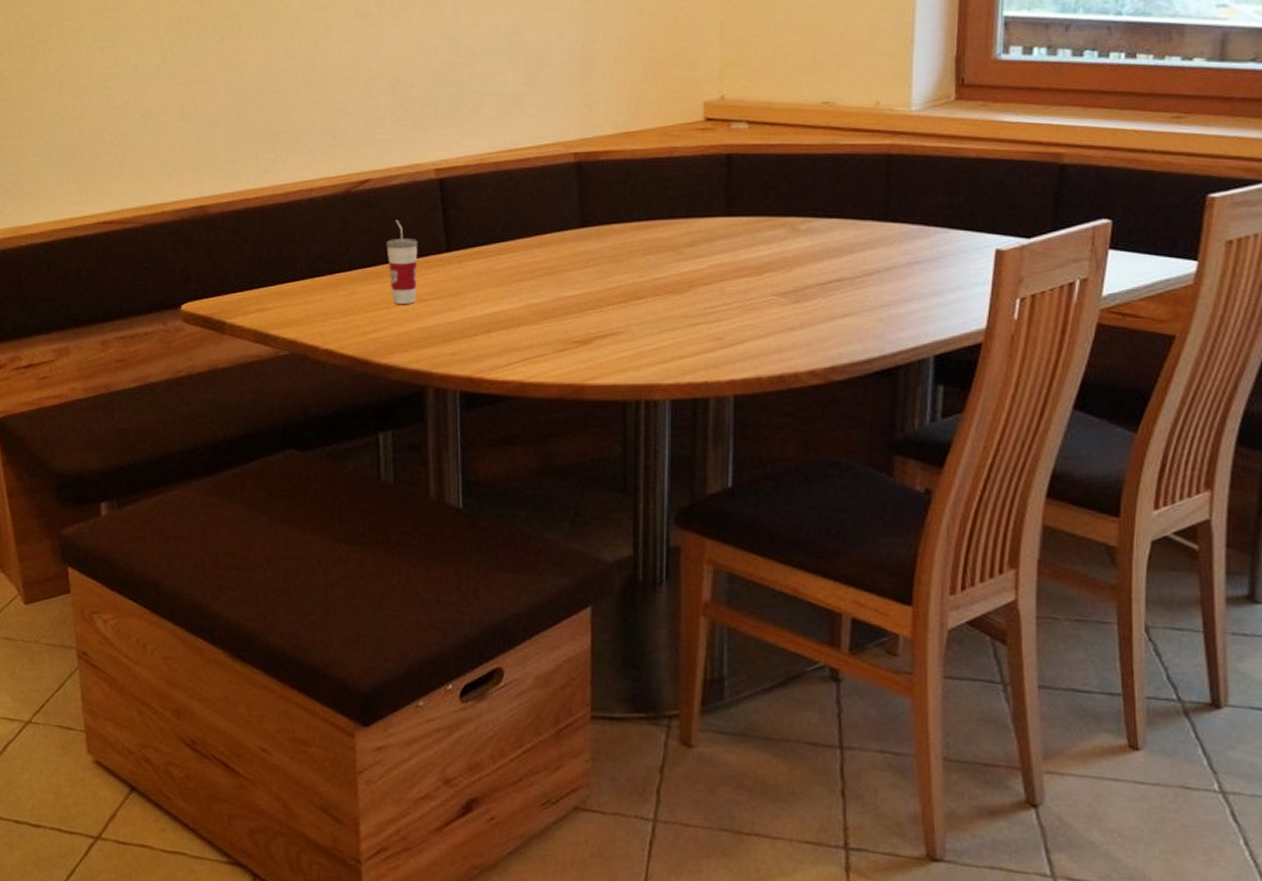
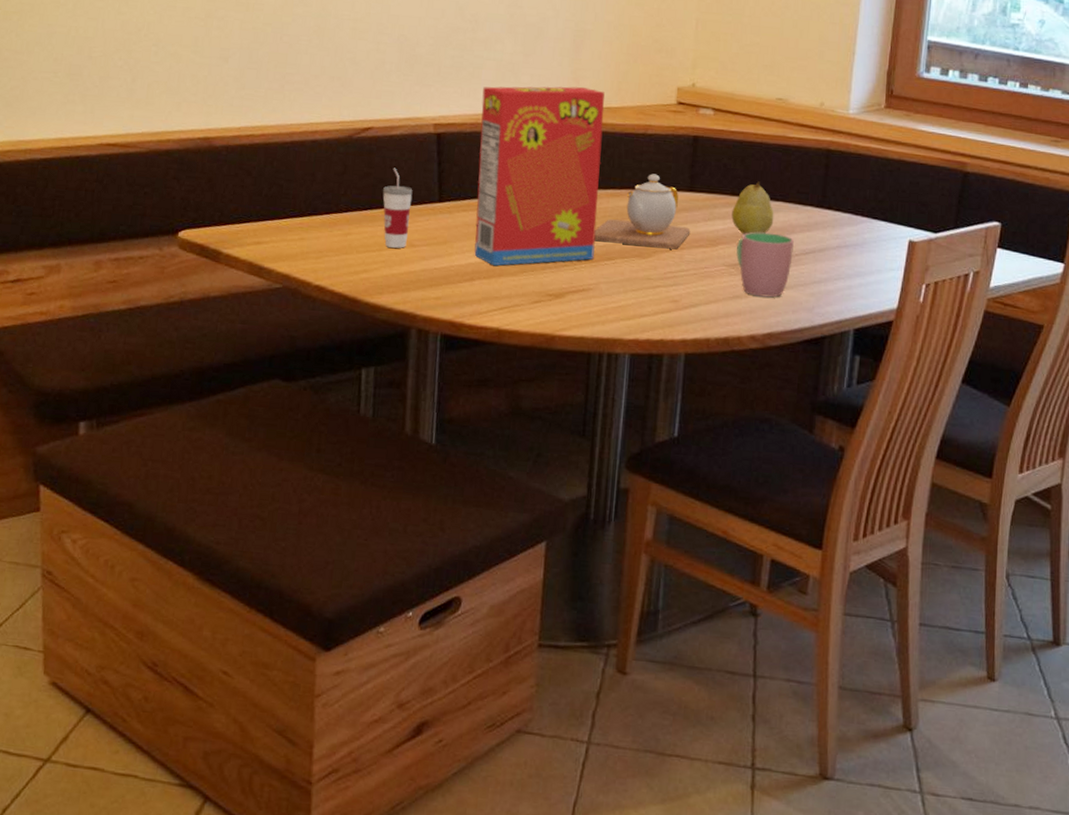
cereal box: none [485,113,623,315] -> present [474,86,605,266]
teapot: none [621,200,731,282] -> present [594,174,691,250]
fruit: none [778,198,828,259] -> present [731,181,774,235]
cup: none [787,254,855,327] -> present [736,232,795,298]

